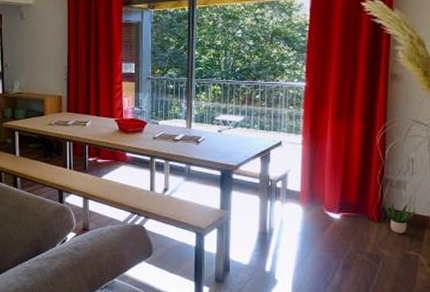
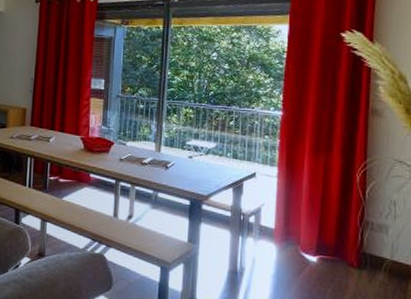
potted plant: present [383,195,416,234] -> none [363,239,399,283]

